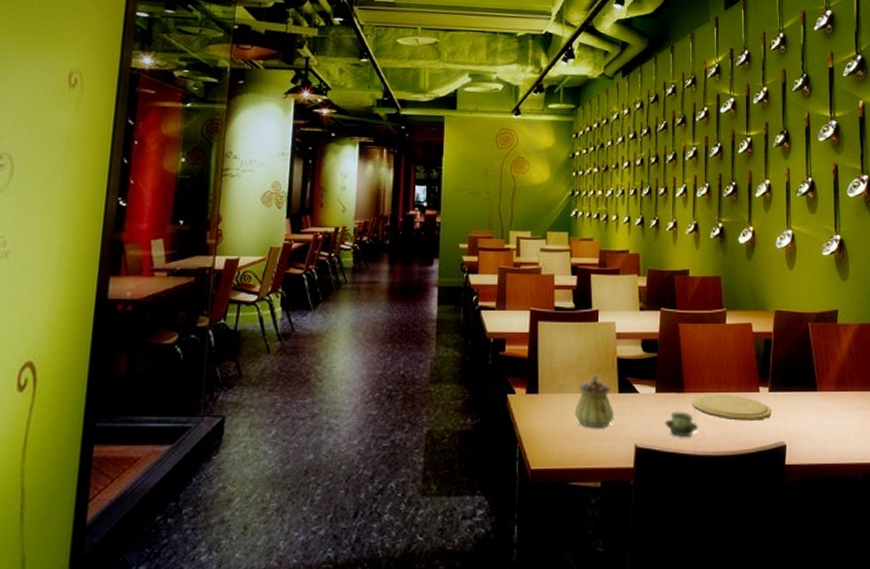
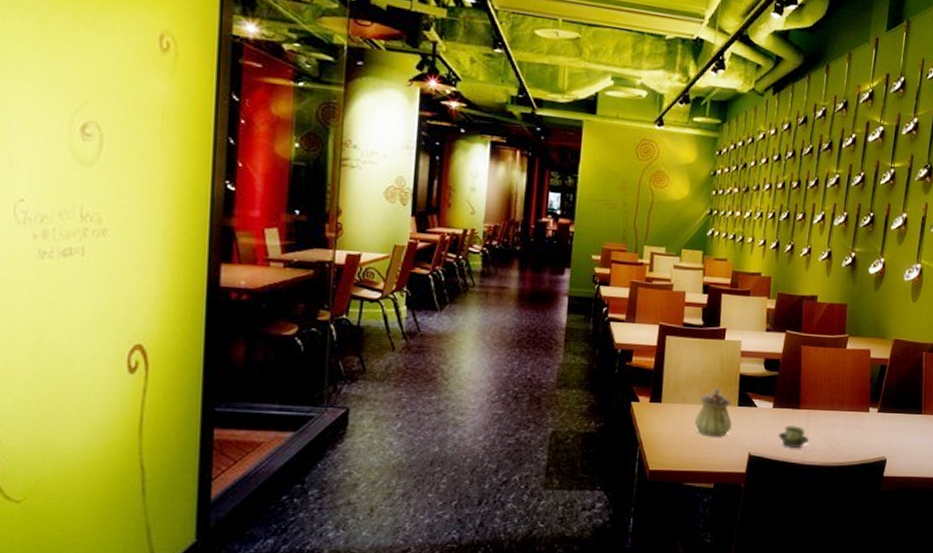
plate: present [691,394,772,421] -> none [805,411,878,437]

